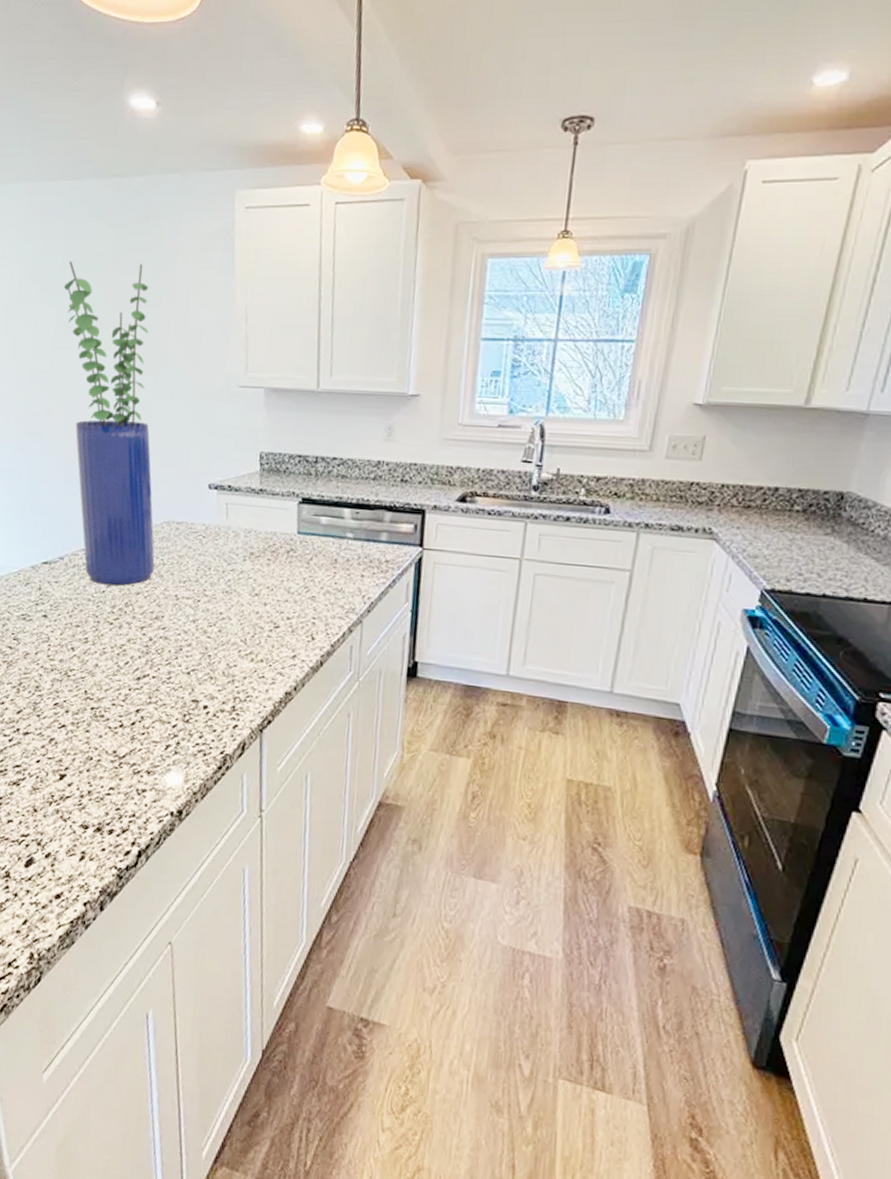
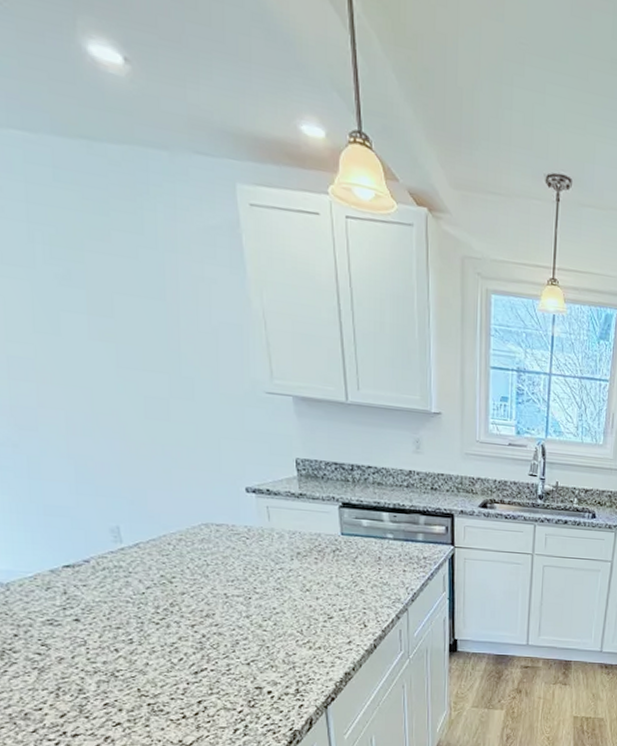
vase: present [64,261,155,586] -> none [36,231,198,587]

